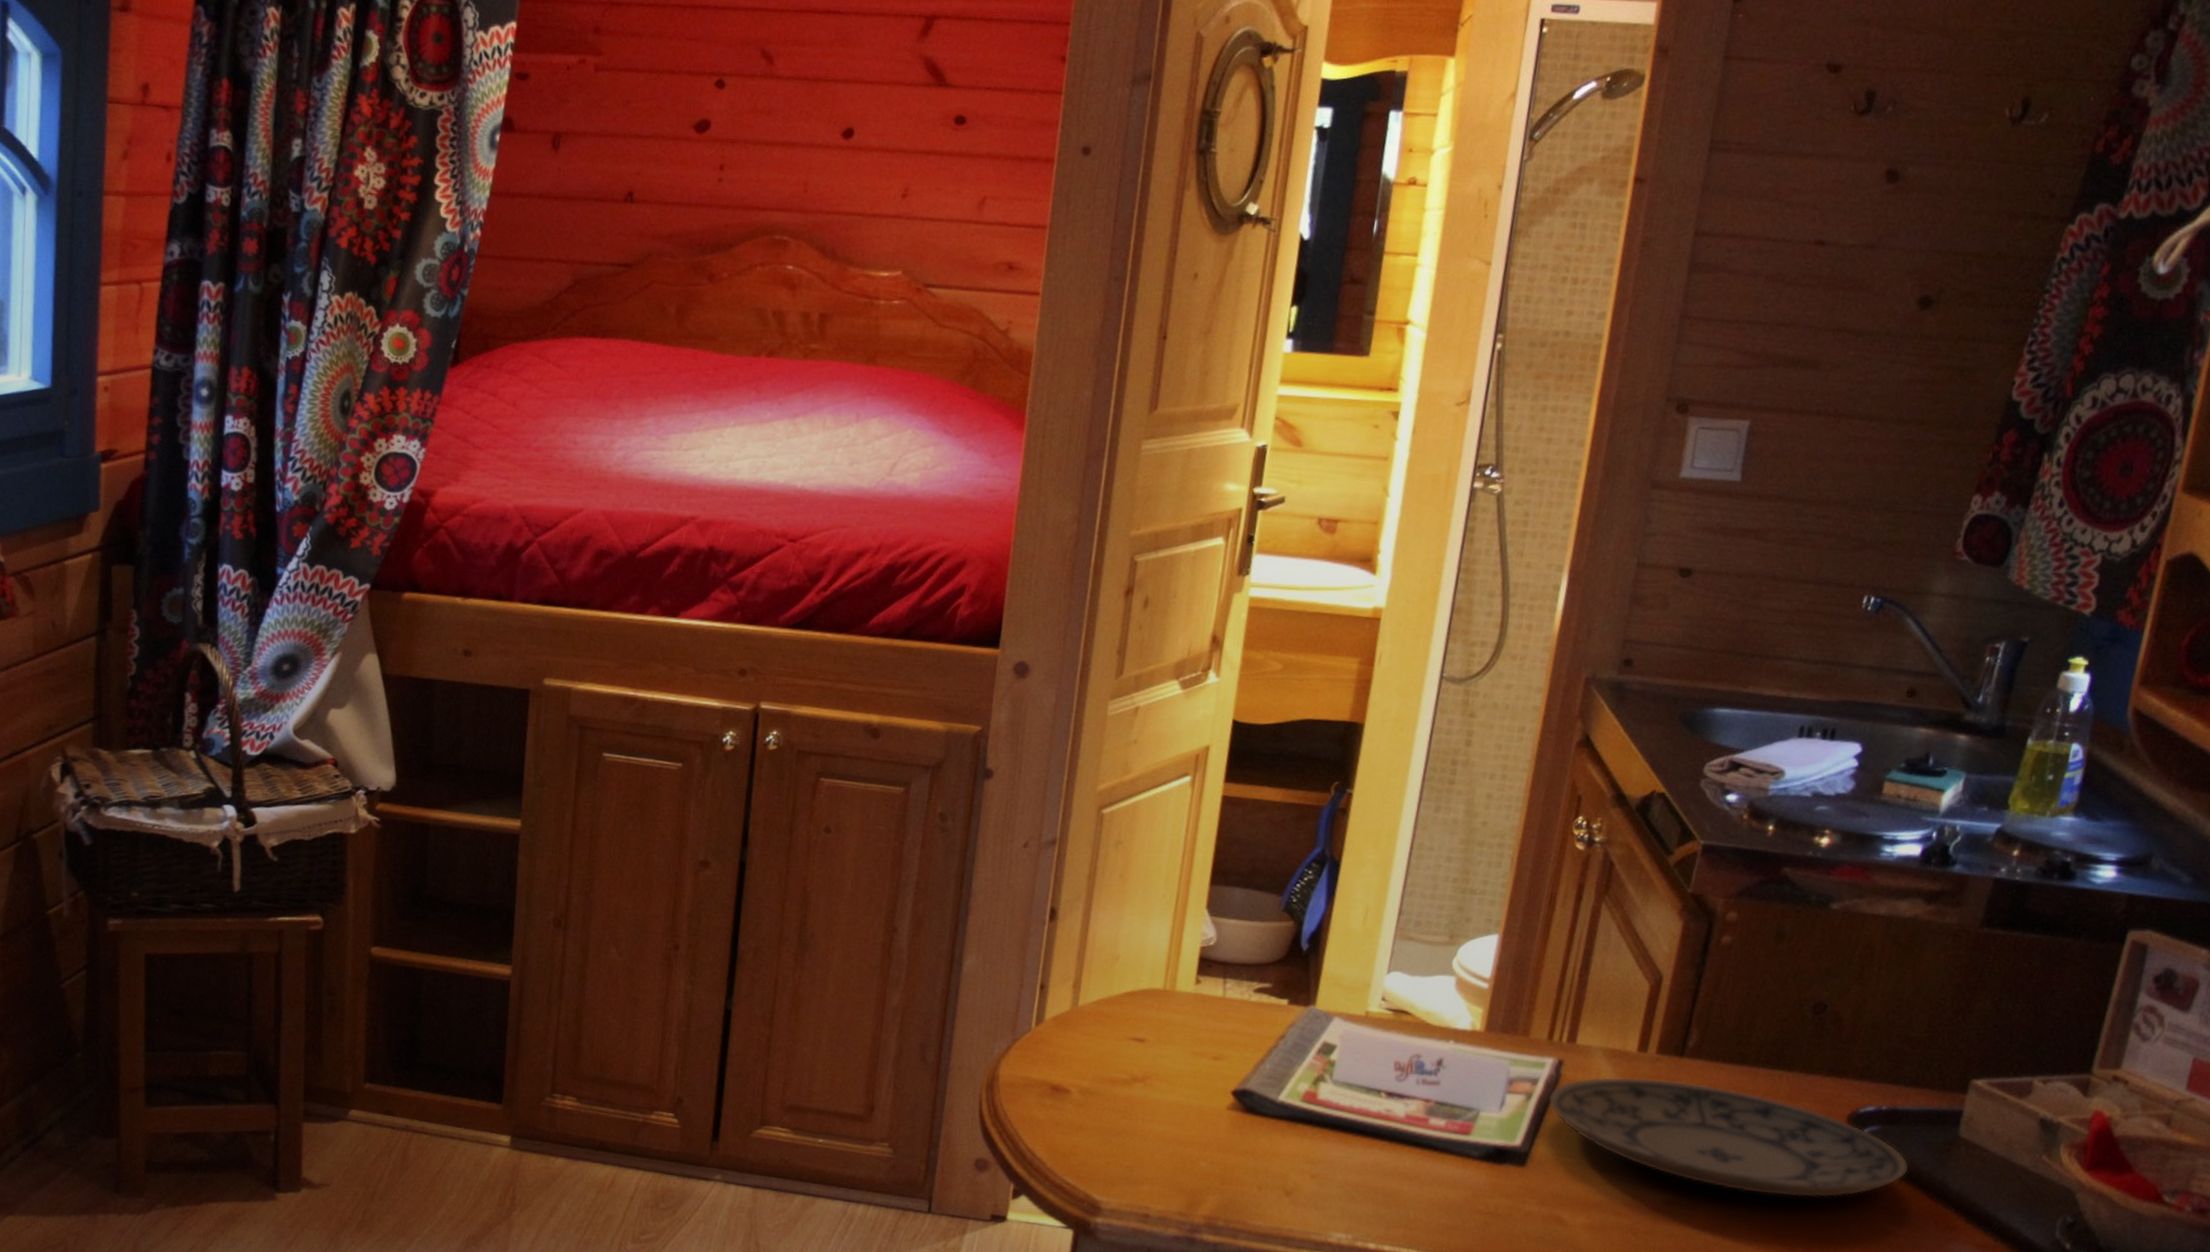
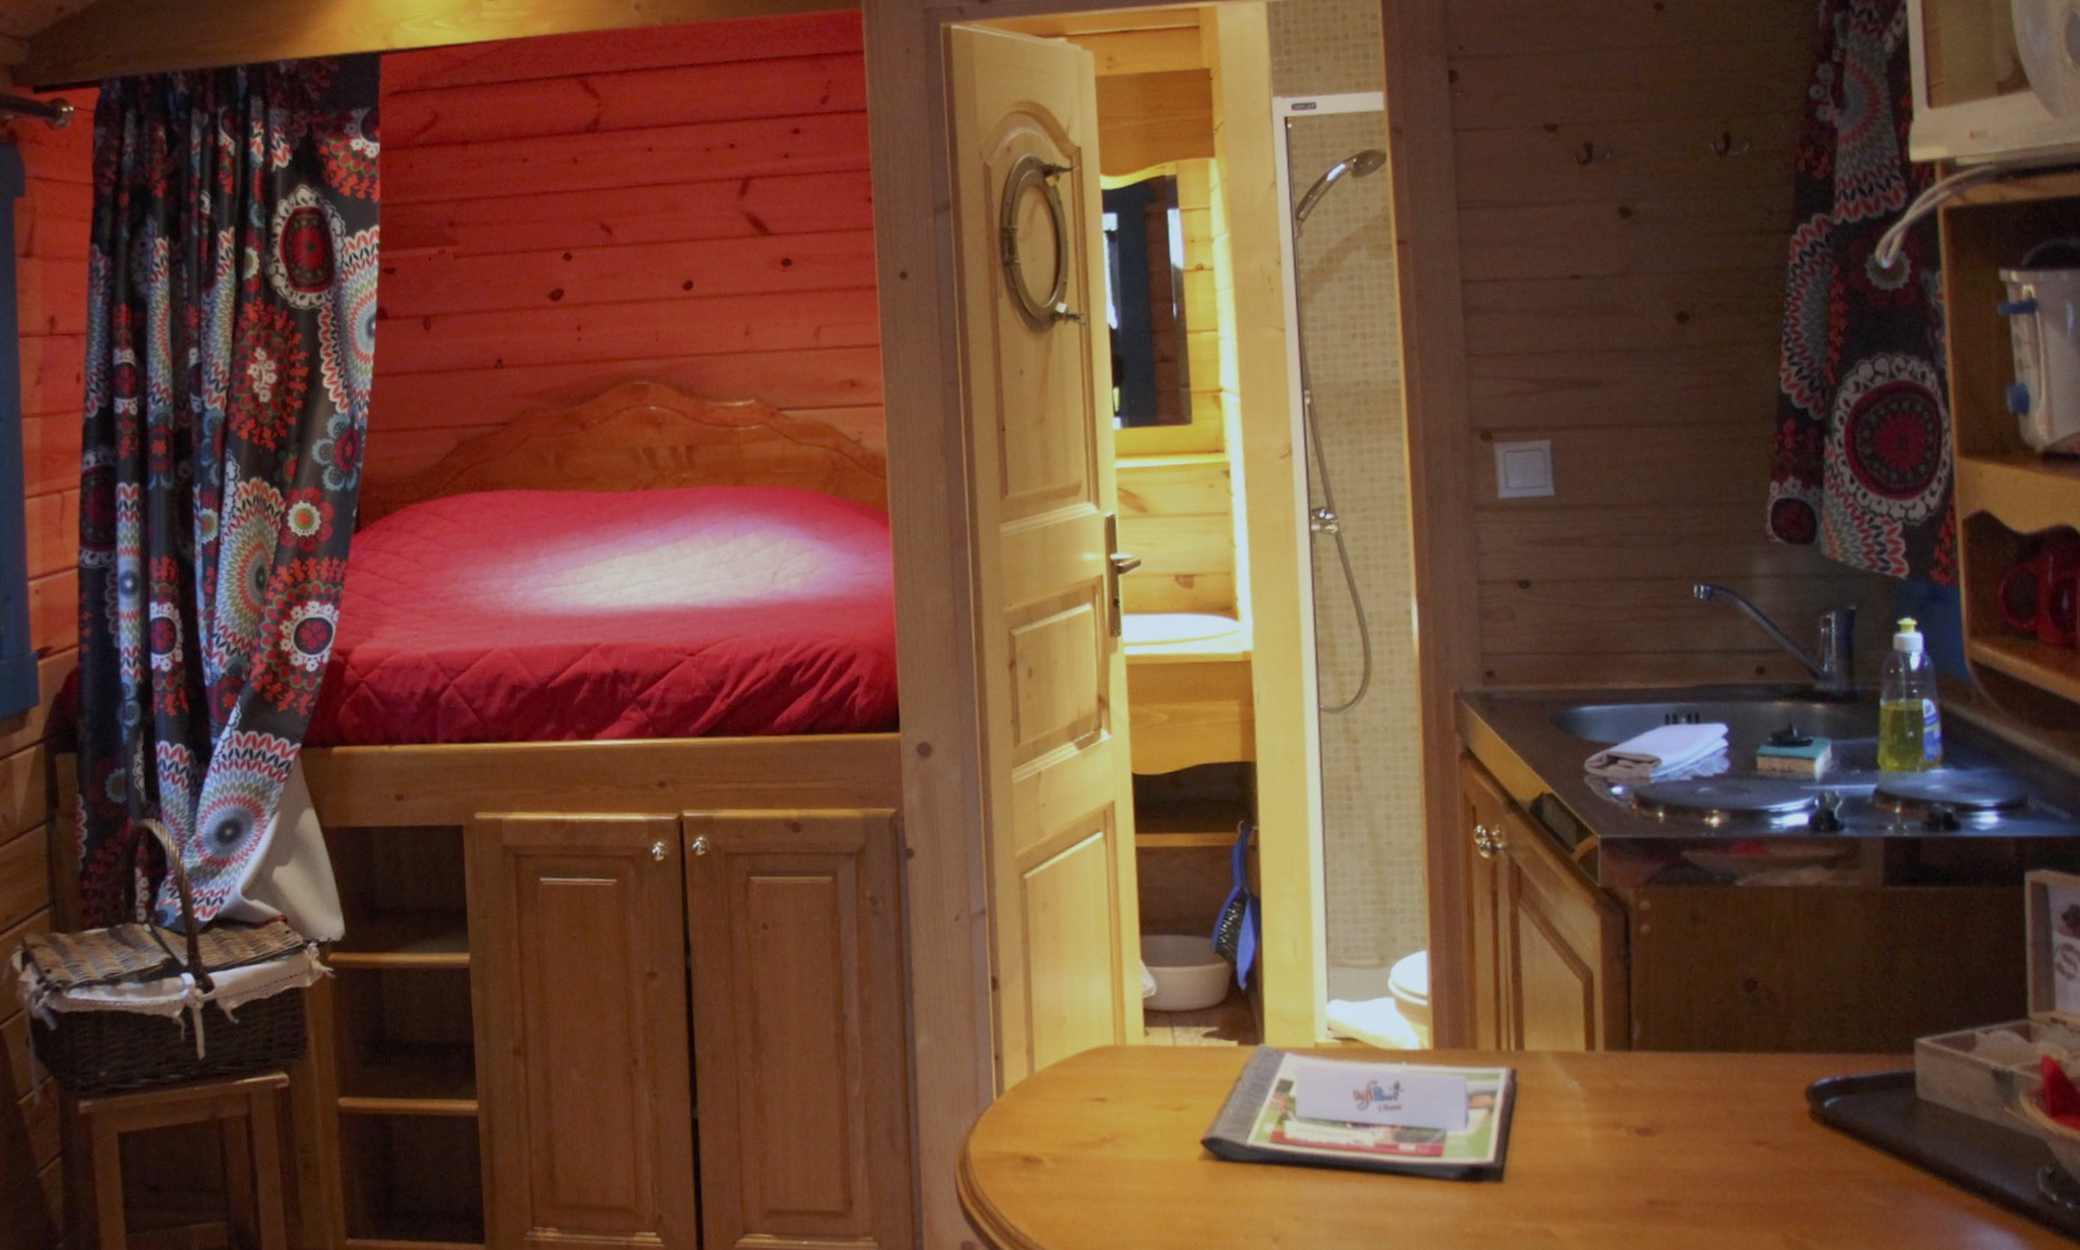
plate: present [1548,1076,1910,1198] -> none [1509,1075,1878,1182]

